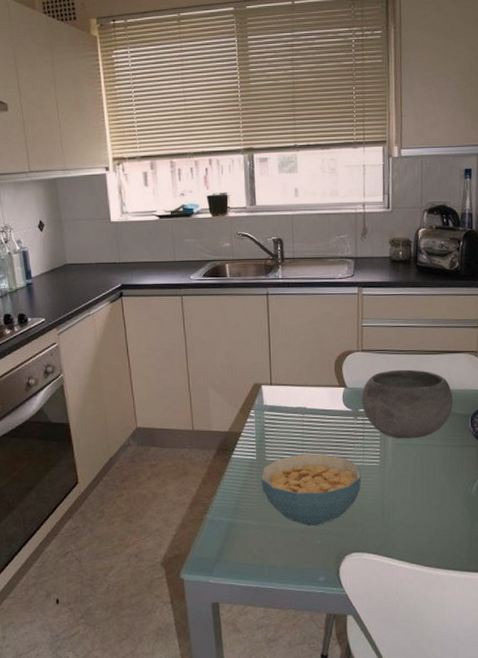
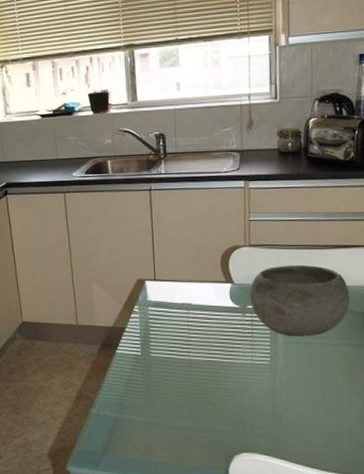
cereal bowl: present [260,453,362,526] -> none [145,350,251,423]

